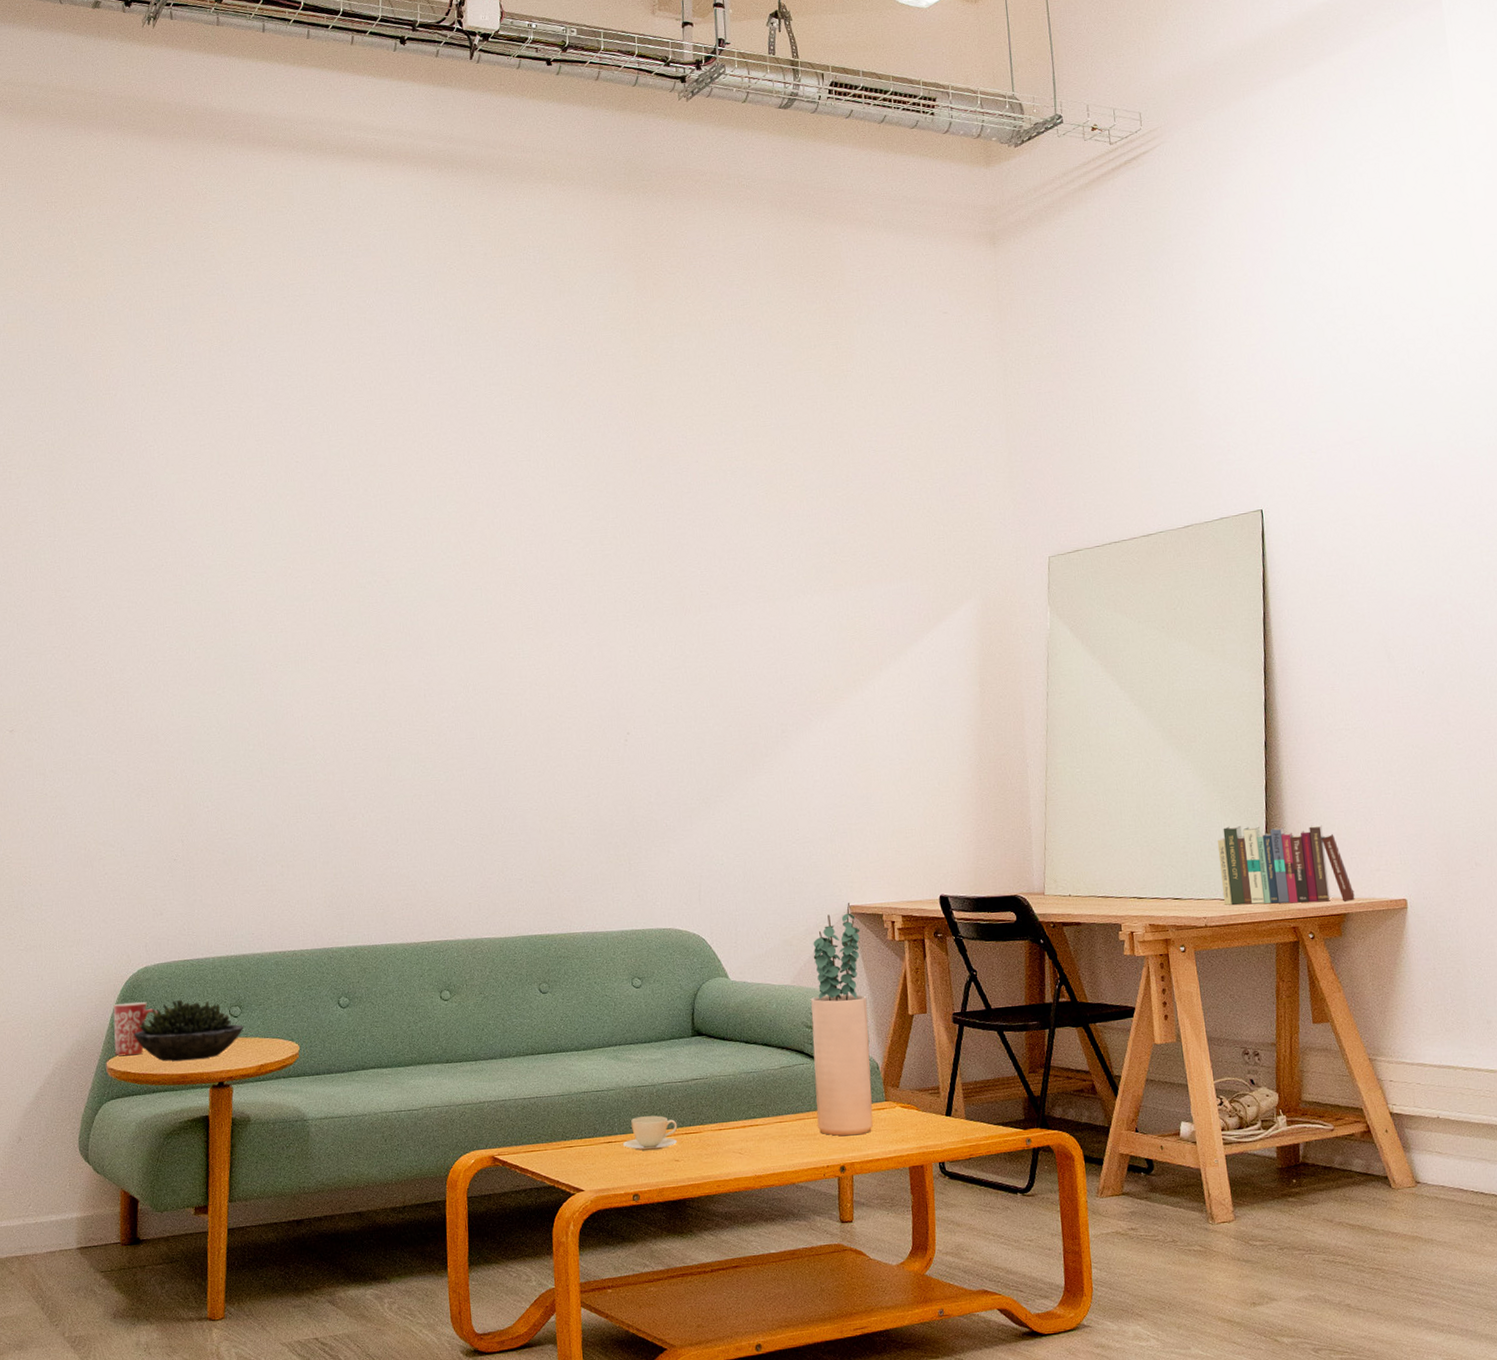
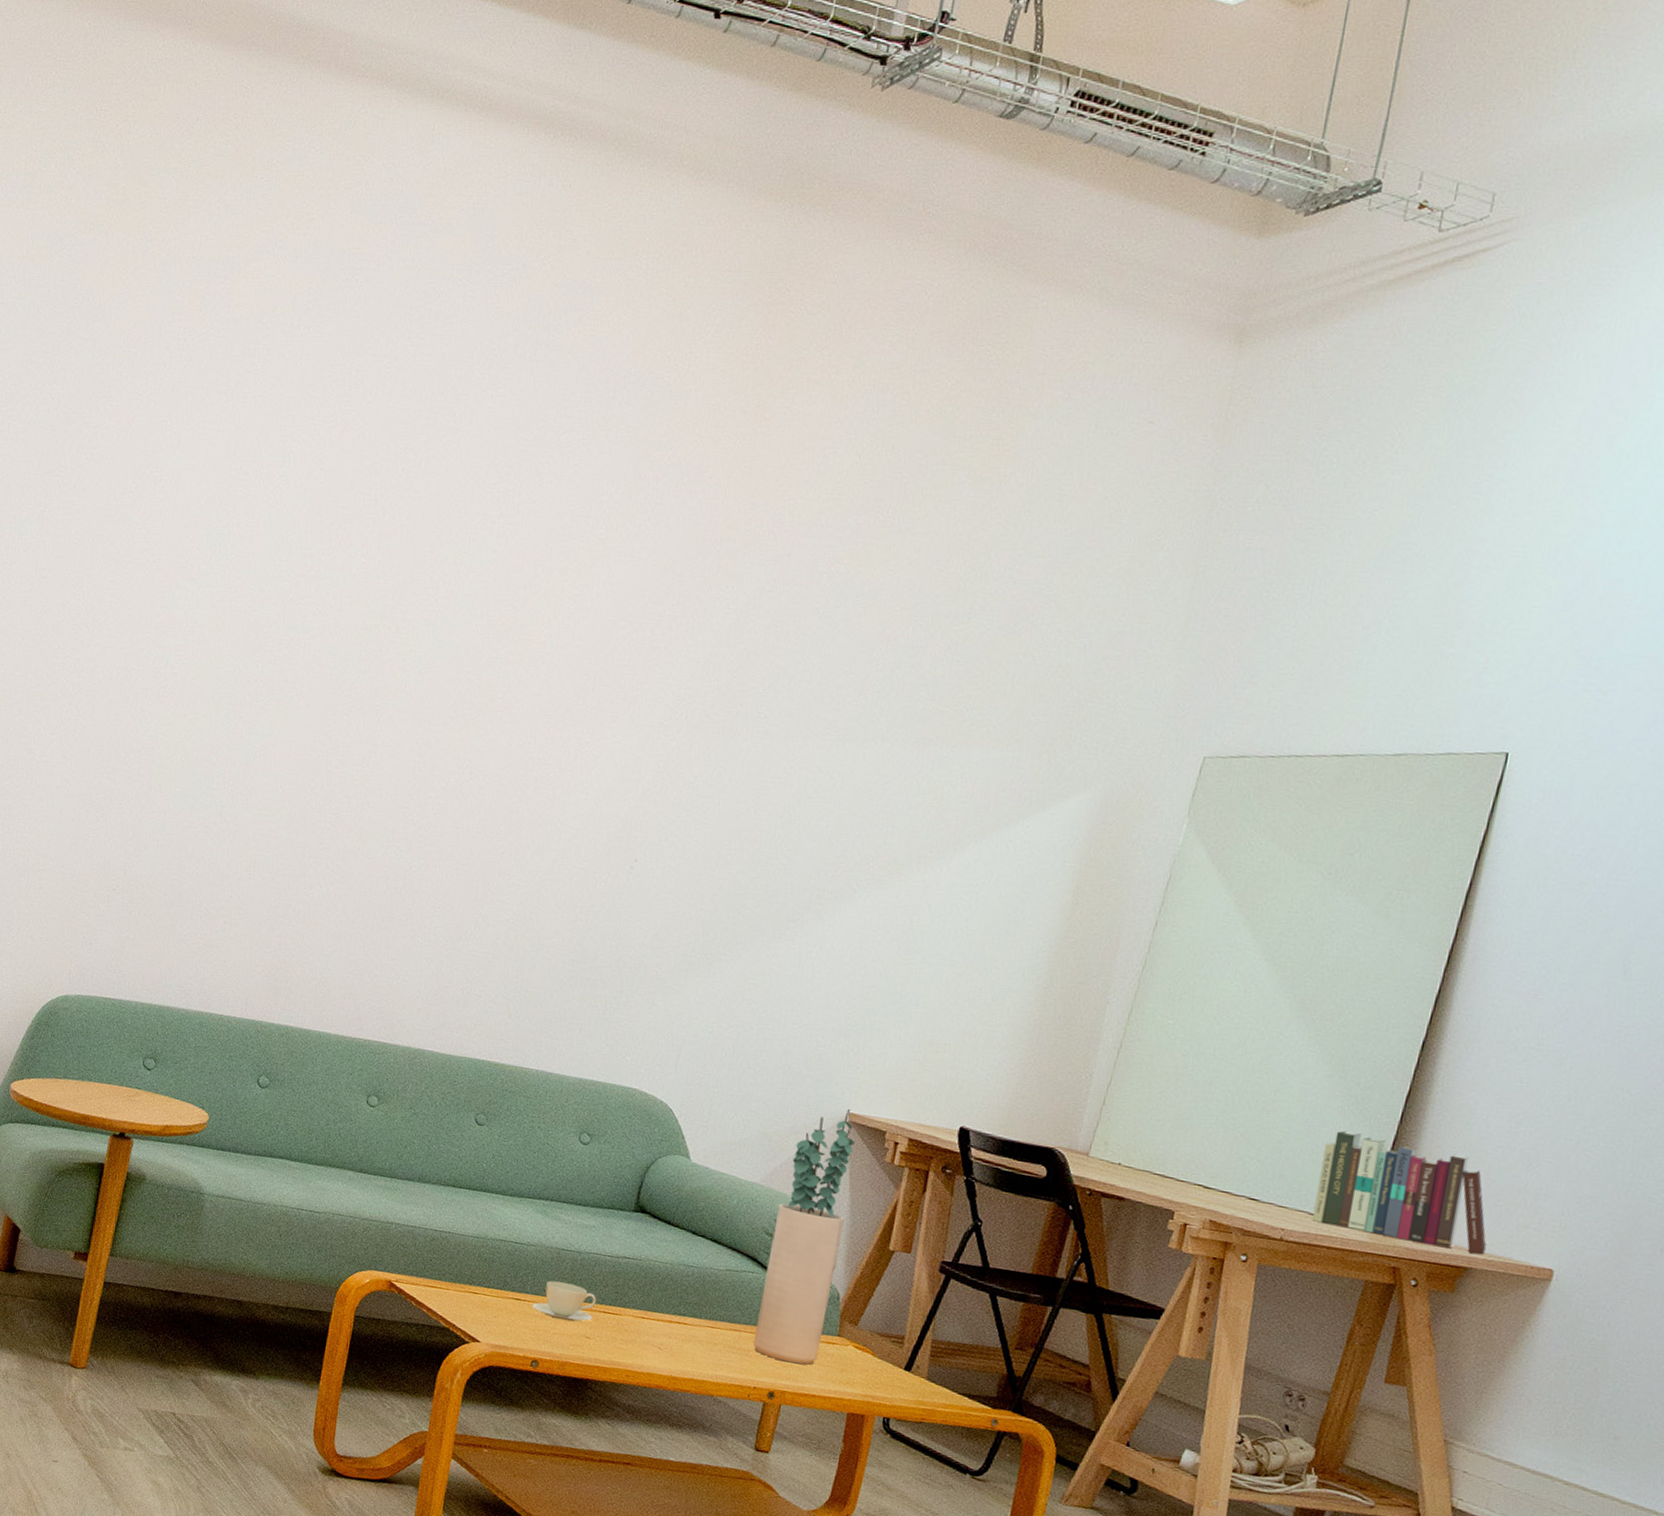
mug: present [113,1002,158,1056] -> none [20,1026,71,1084]
succulent plant: present [133,999,245,1061] -> none [42,1037,156,1106]

